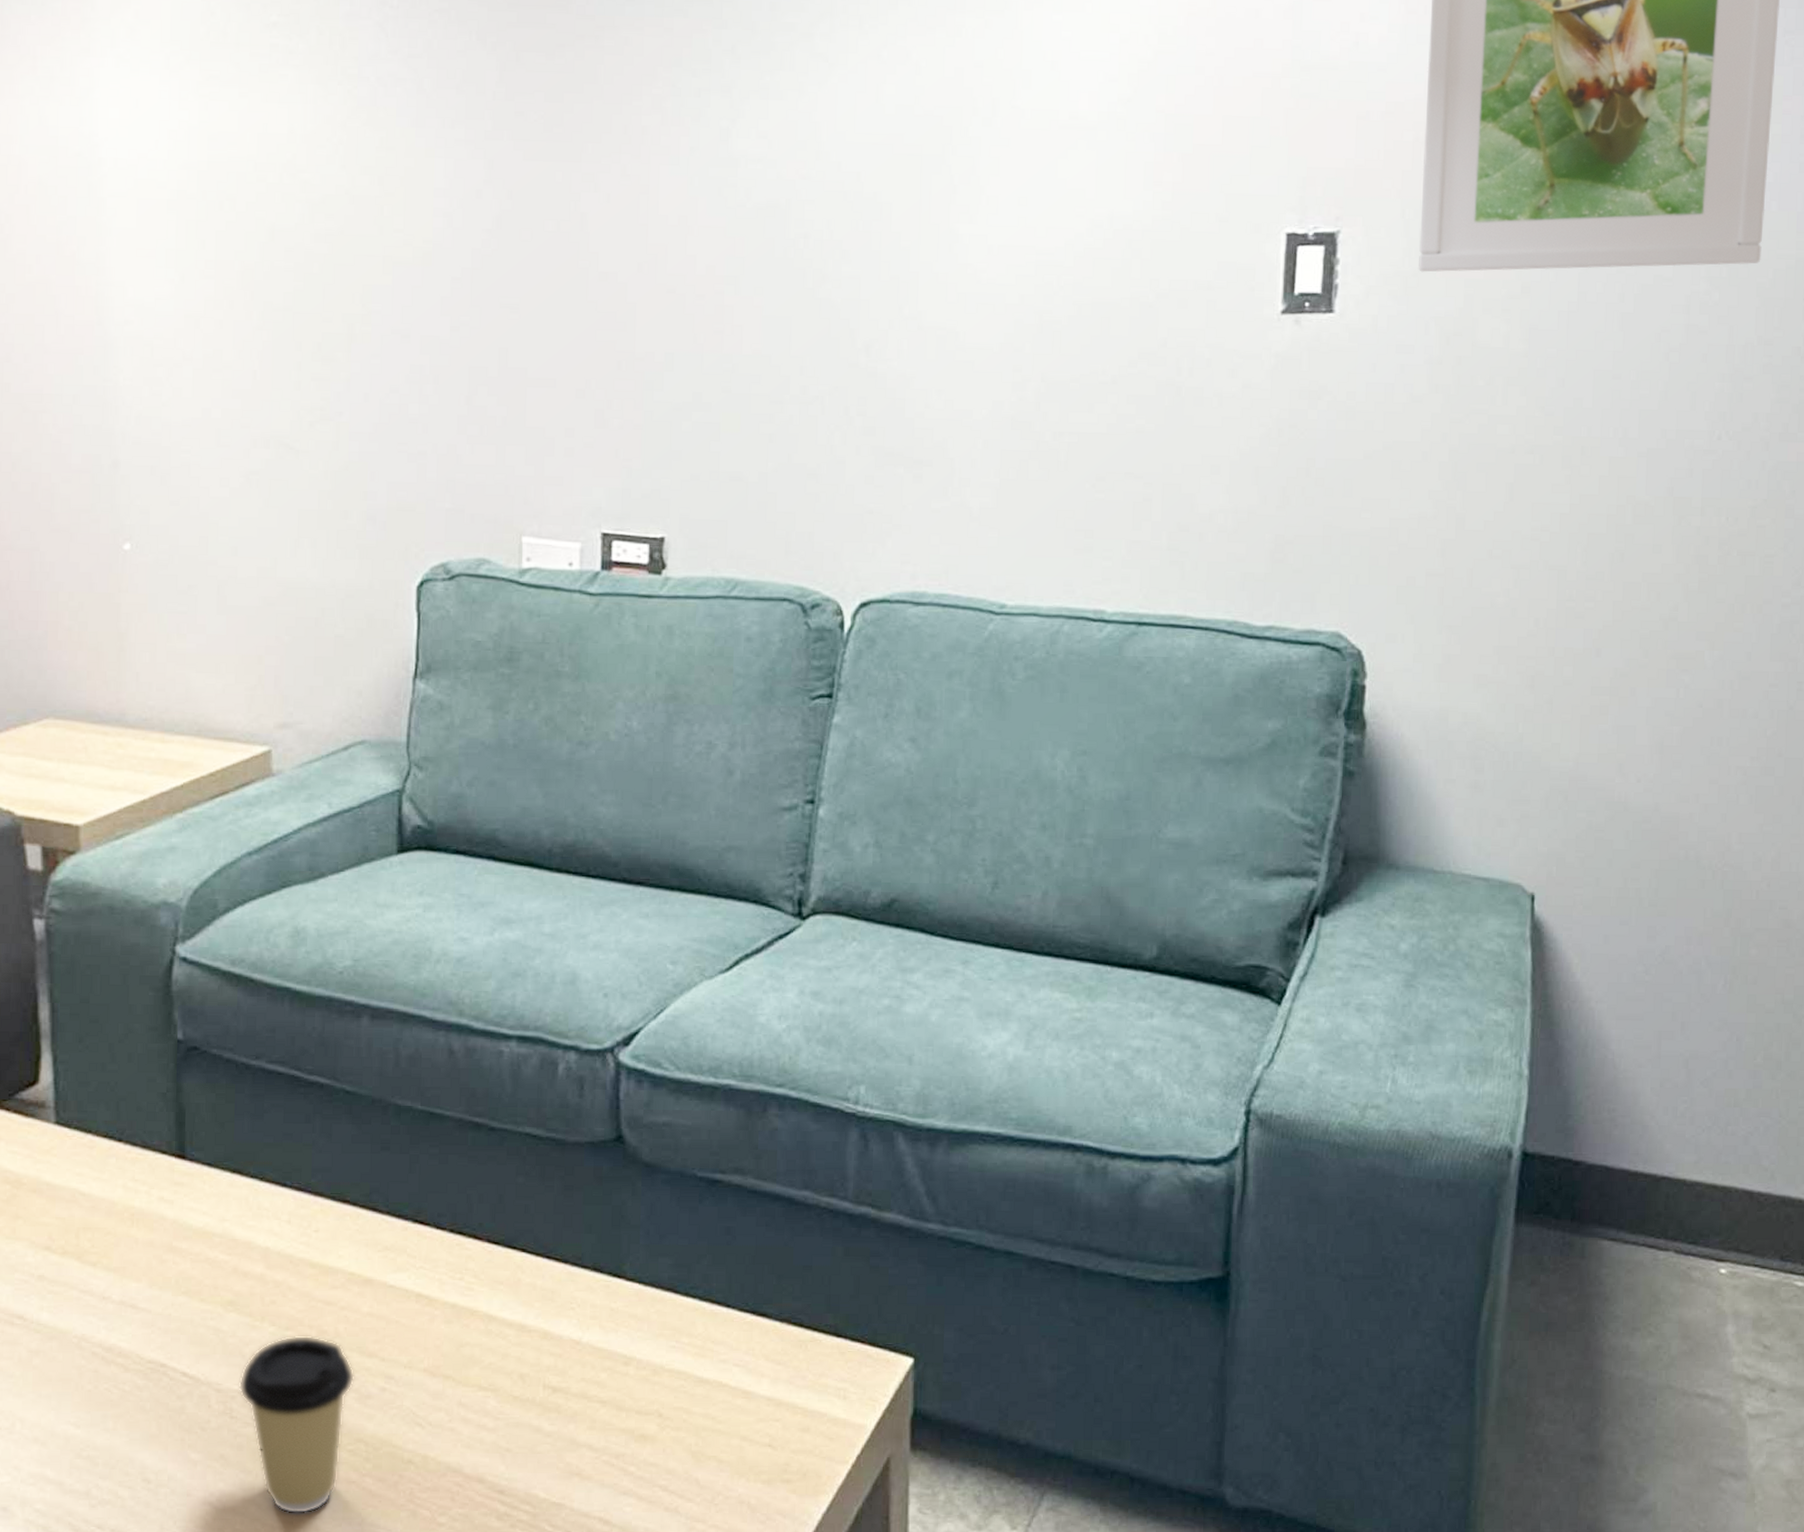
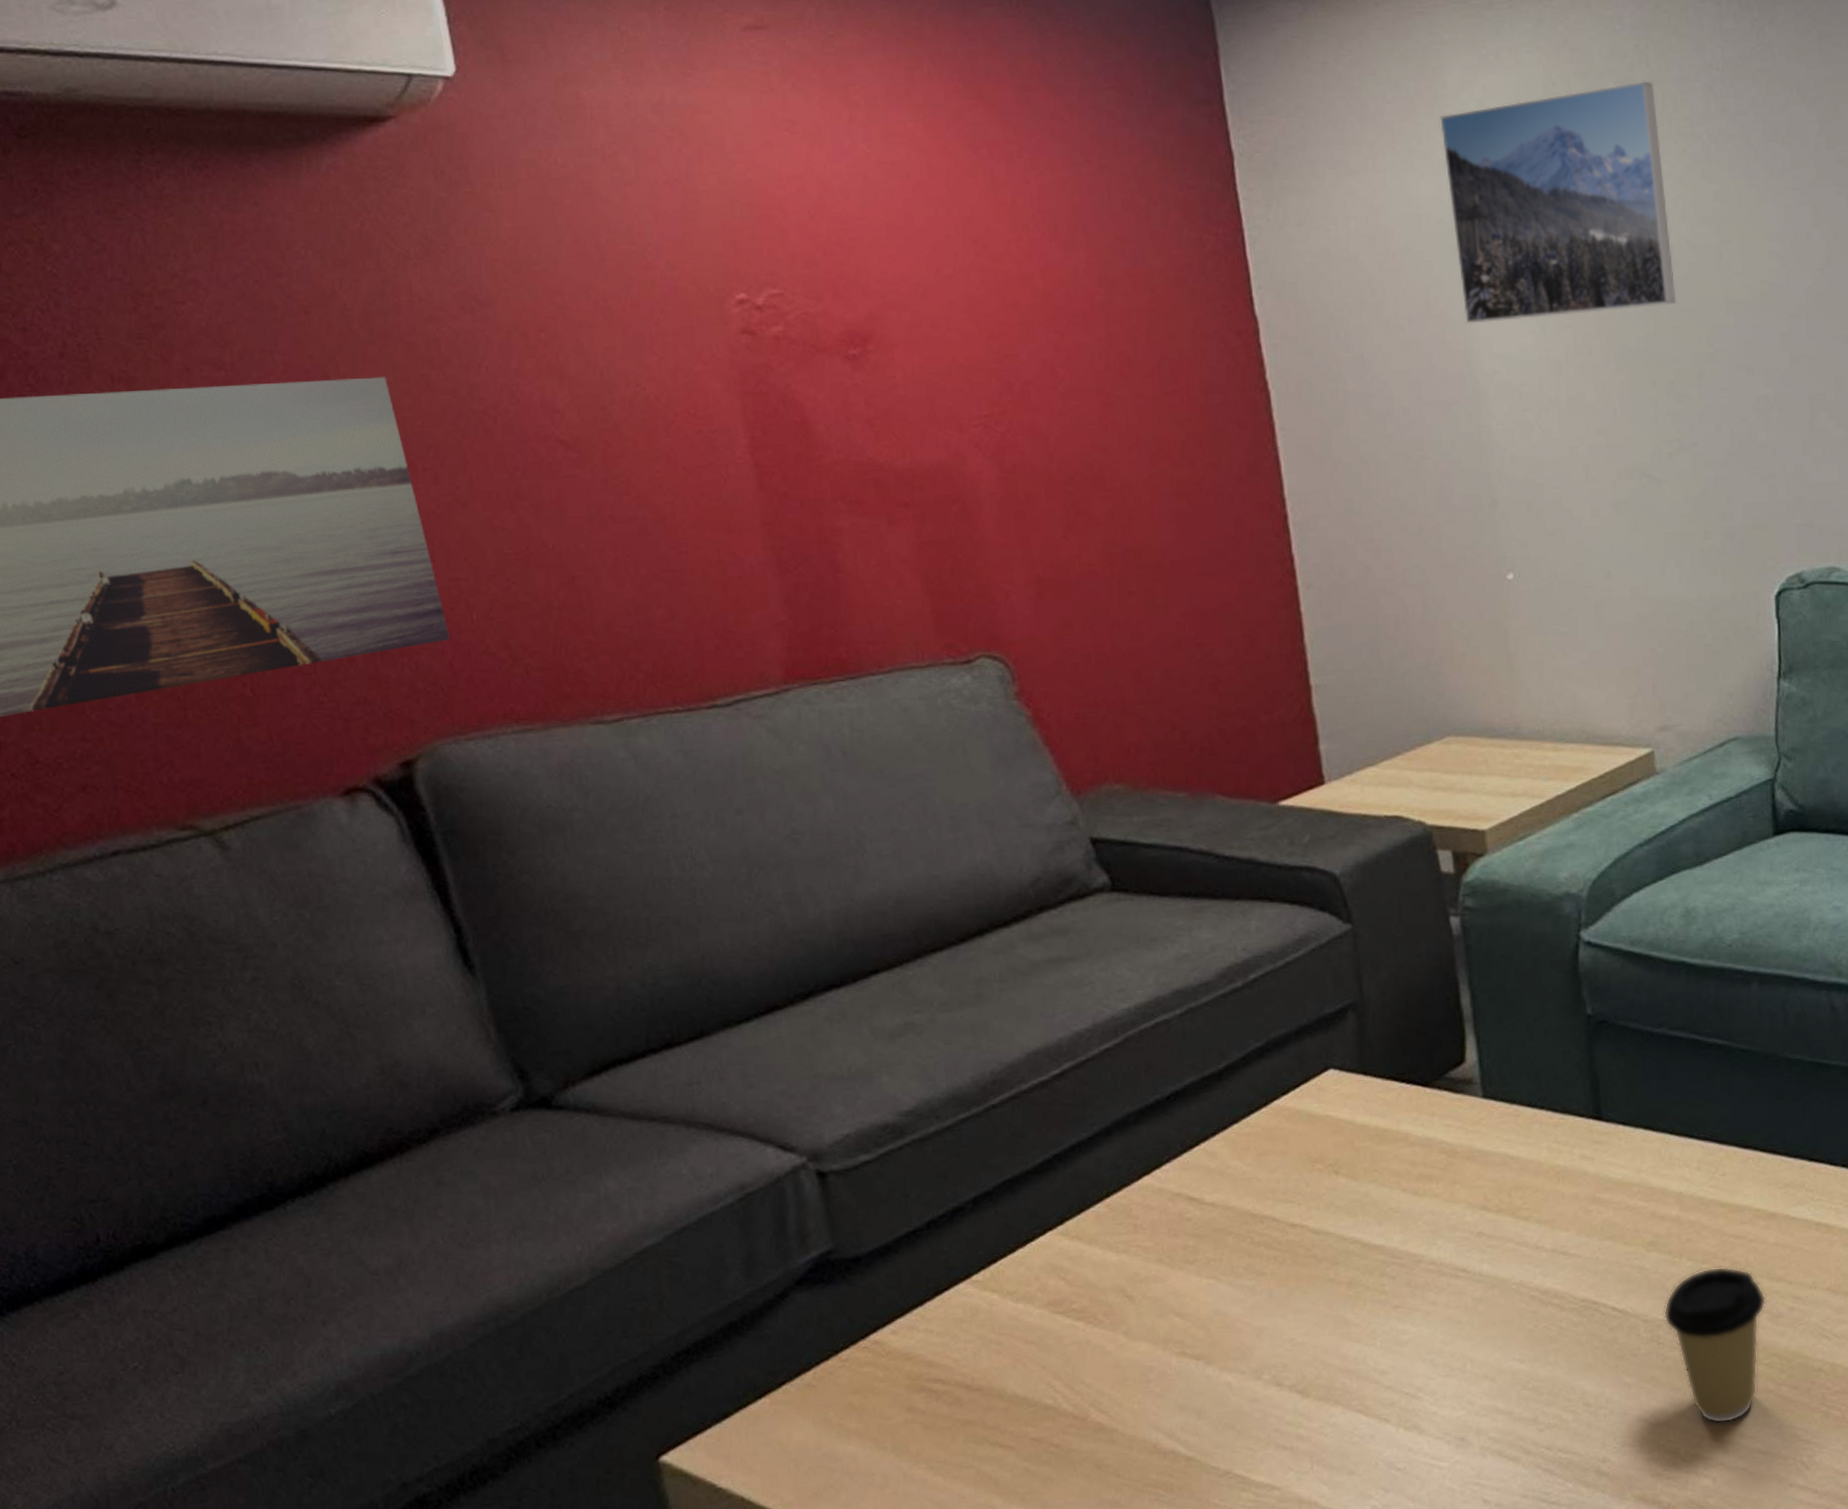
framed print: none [86,15,330,268] -> present [1440,81,1676,324]

